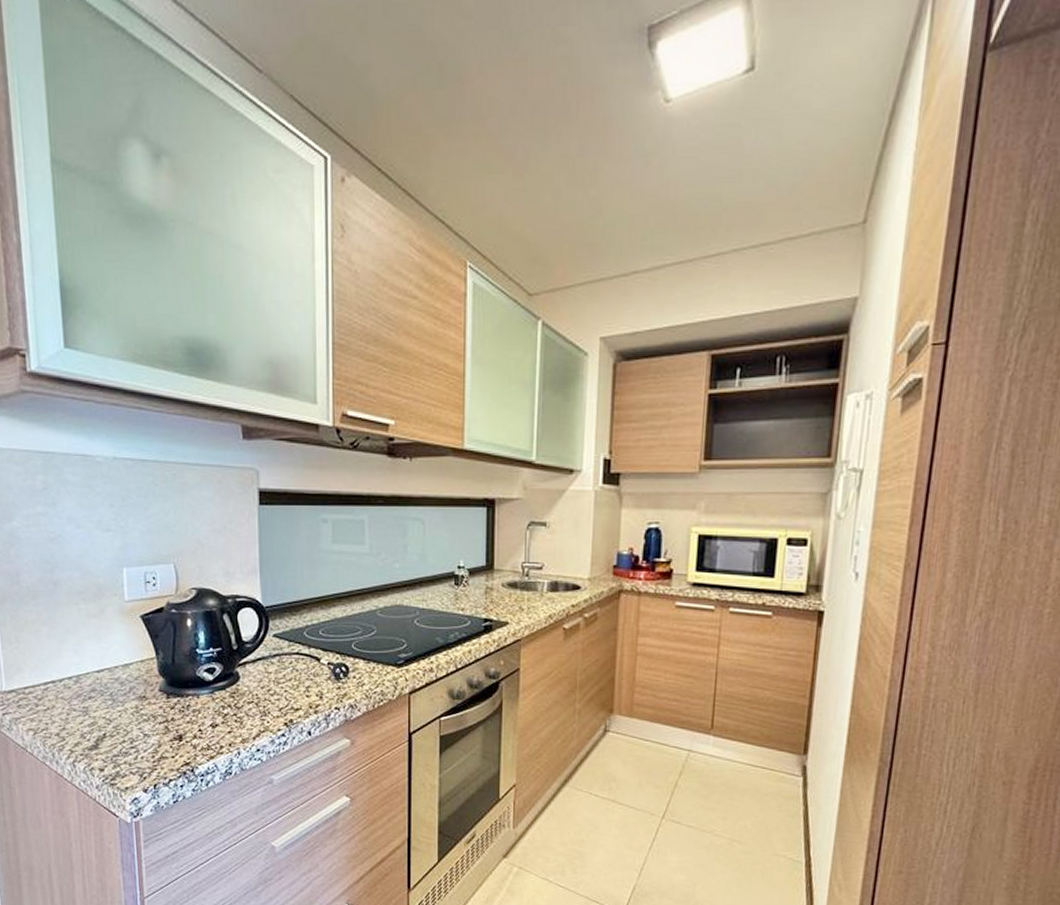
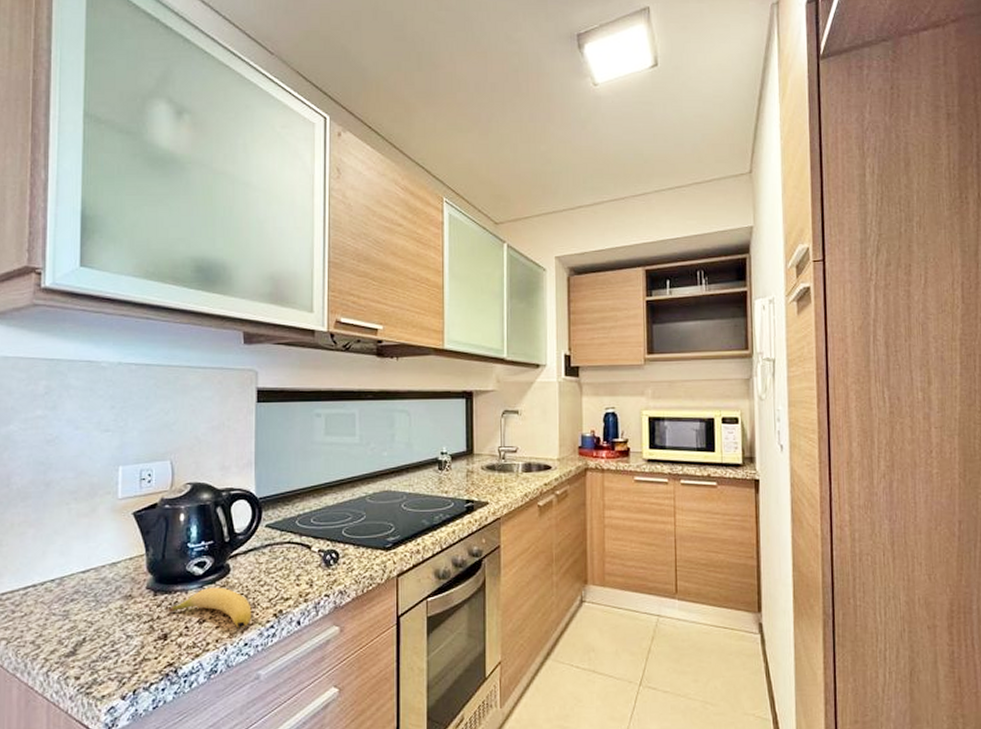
banana: none [181,693,263,735] -> present [168,587,252,629]

